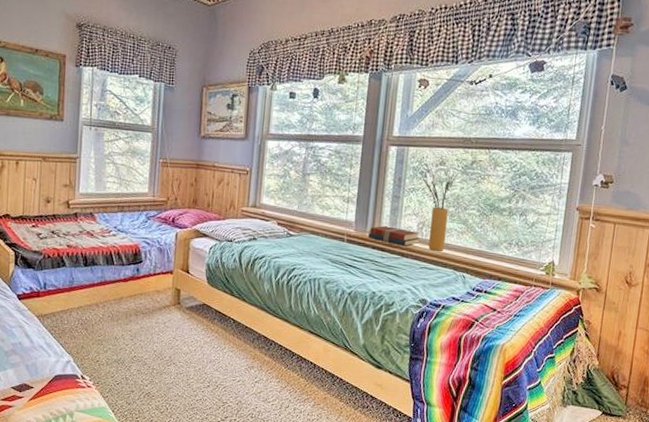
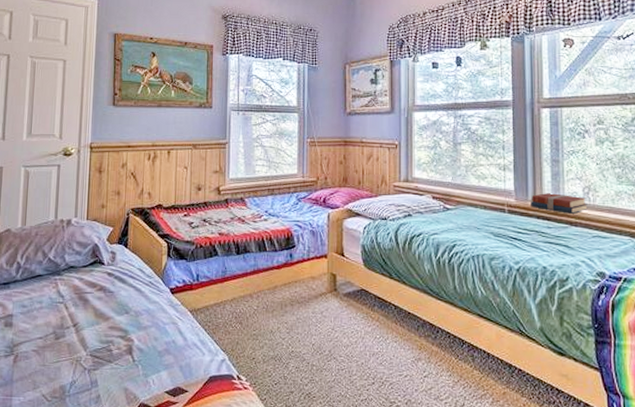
vase: present [421,172,460,251] -> none [579,131,621,217]

